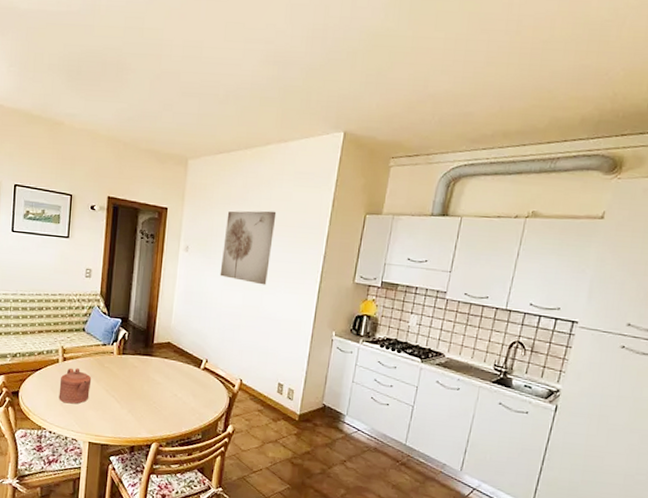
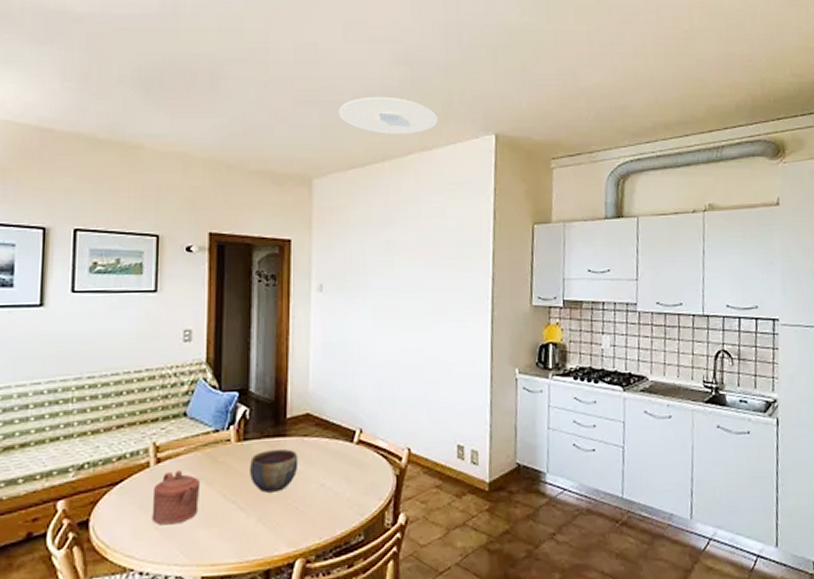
bowl: none [125,364,160,395] -> present [250,448,299,493]
ceiling light: none [213,91,296,127] -> present [338,96,438,134]
wall art: present [220,210,277,285] -> none [366,231,429,323]

